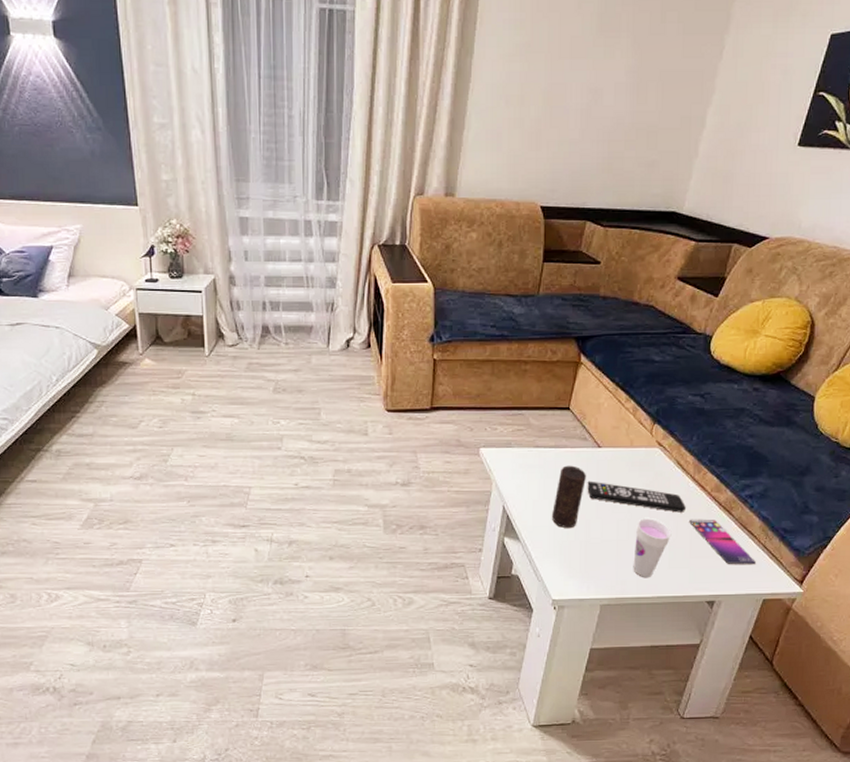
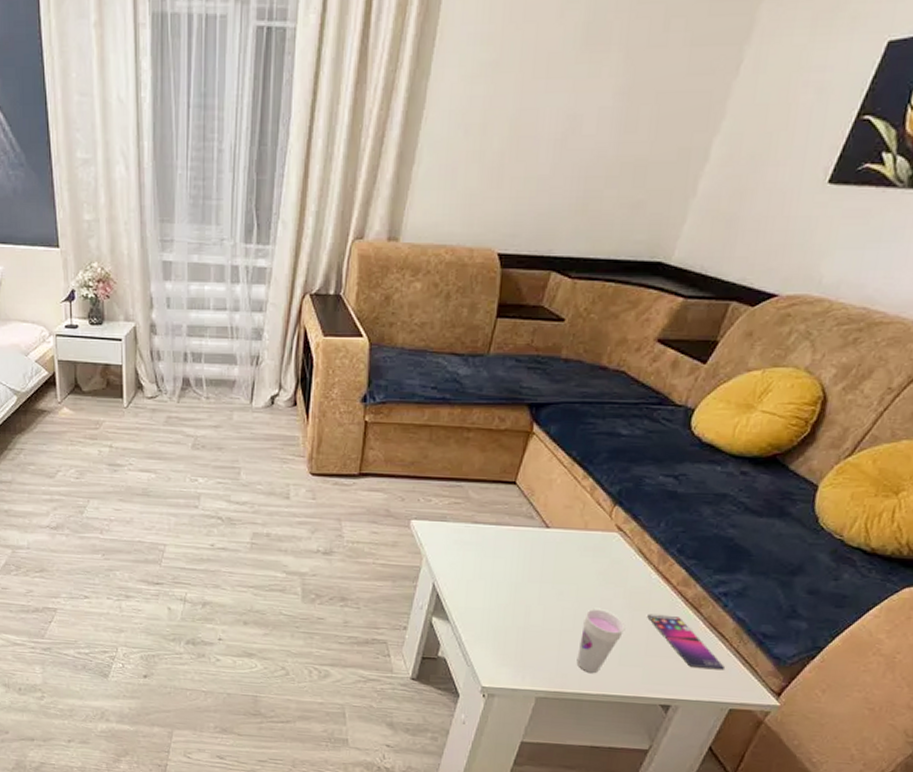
candle: present [552,465,586,529] -> none [487,545,530,614]
remote control: present [587,481,686,513] -> none [530,563,645,606]

